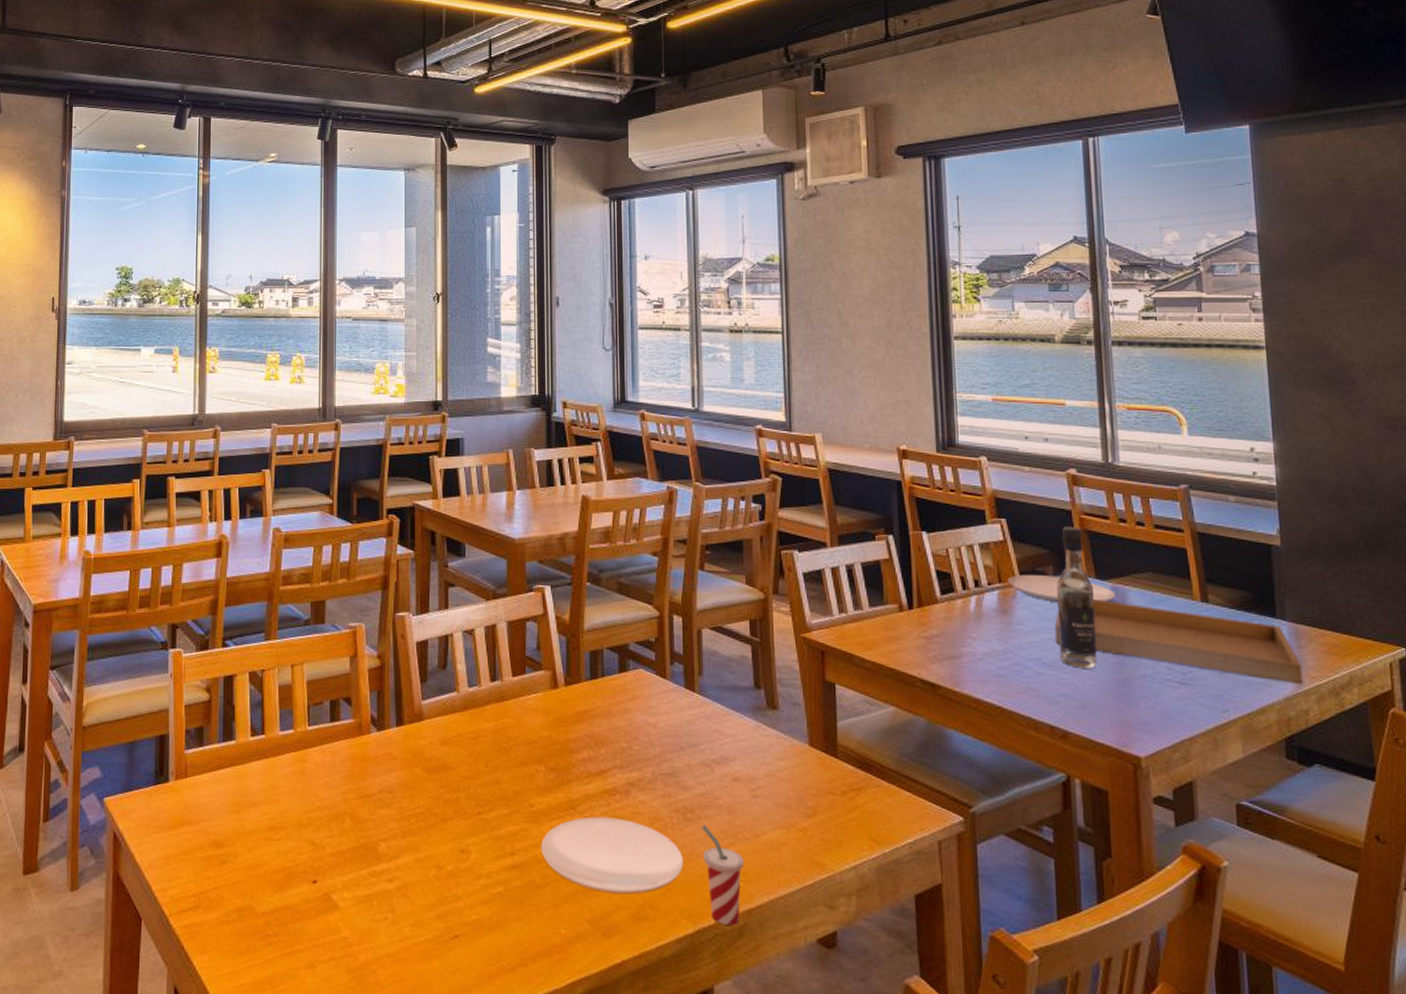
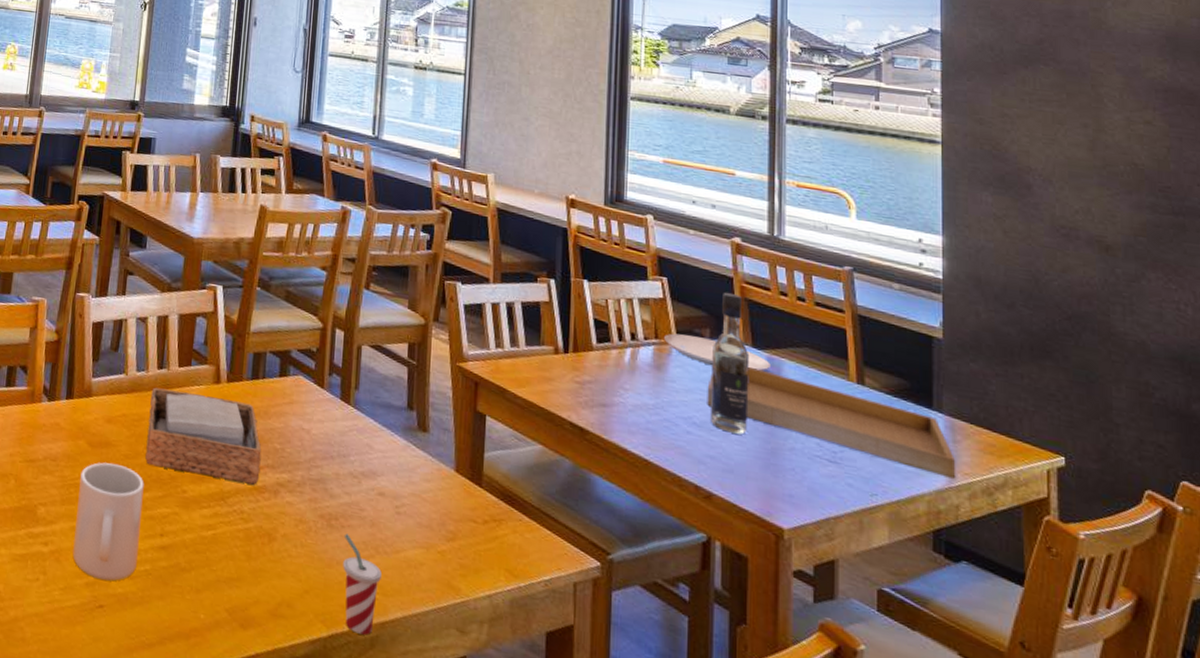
cup: none [420,786,490,910] -> present [72,462,144,581]
napkin holder: none [486,701,609,788] -> present [145,387,262,485]
plate: present [541,817,684,895] -> none [189,510,324,592]

